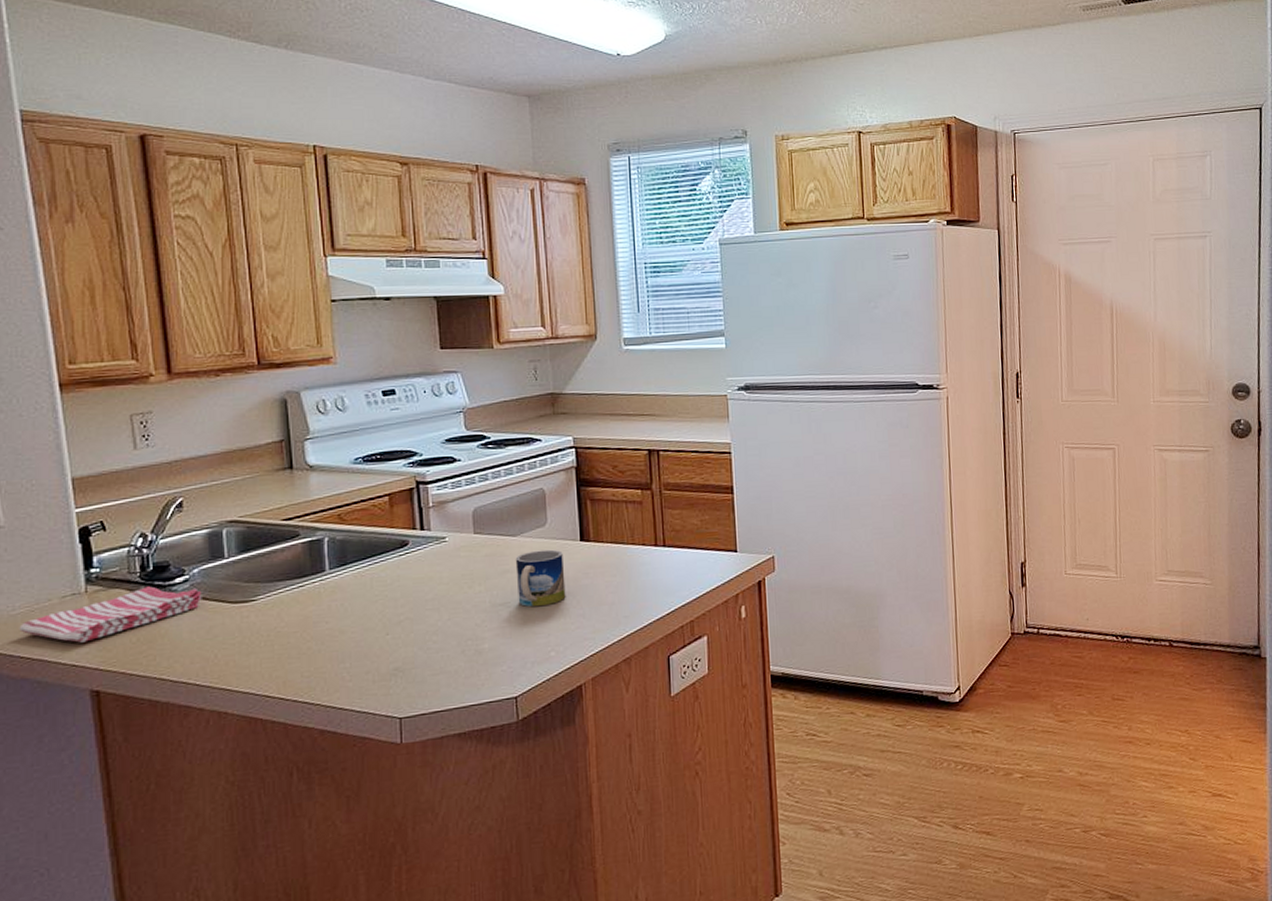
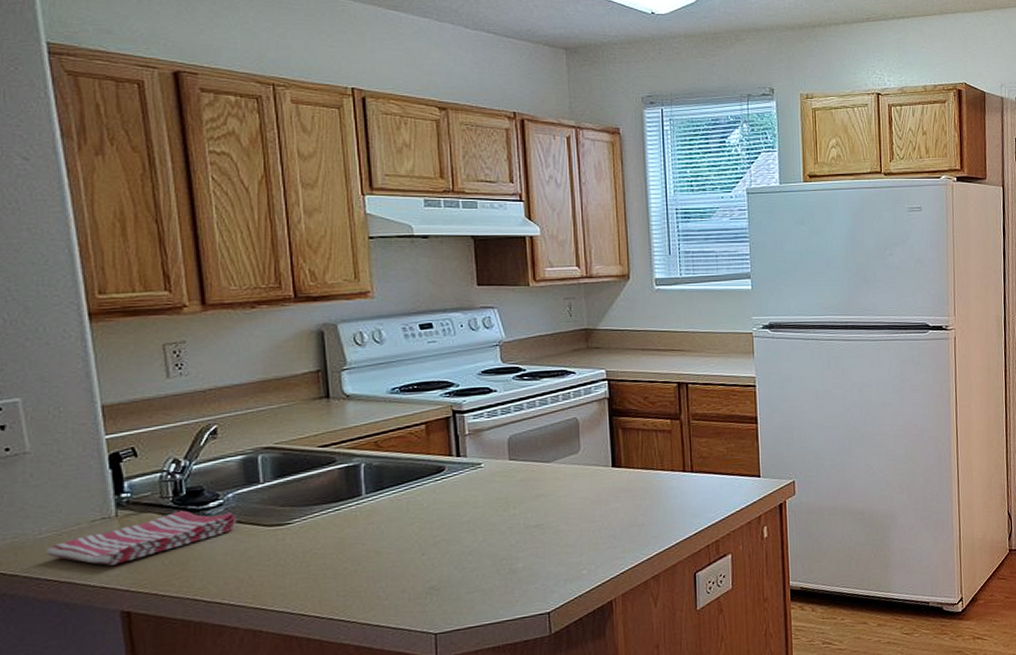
mug: present [515,549,566,607] -> none [549,475,598,529]

